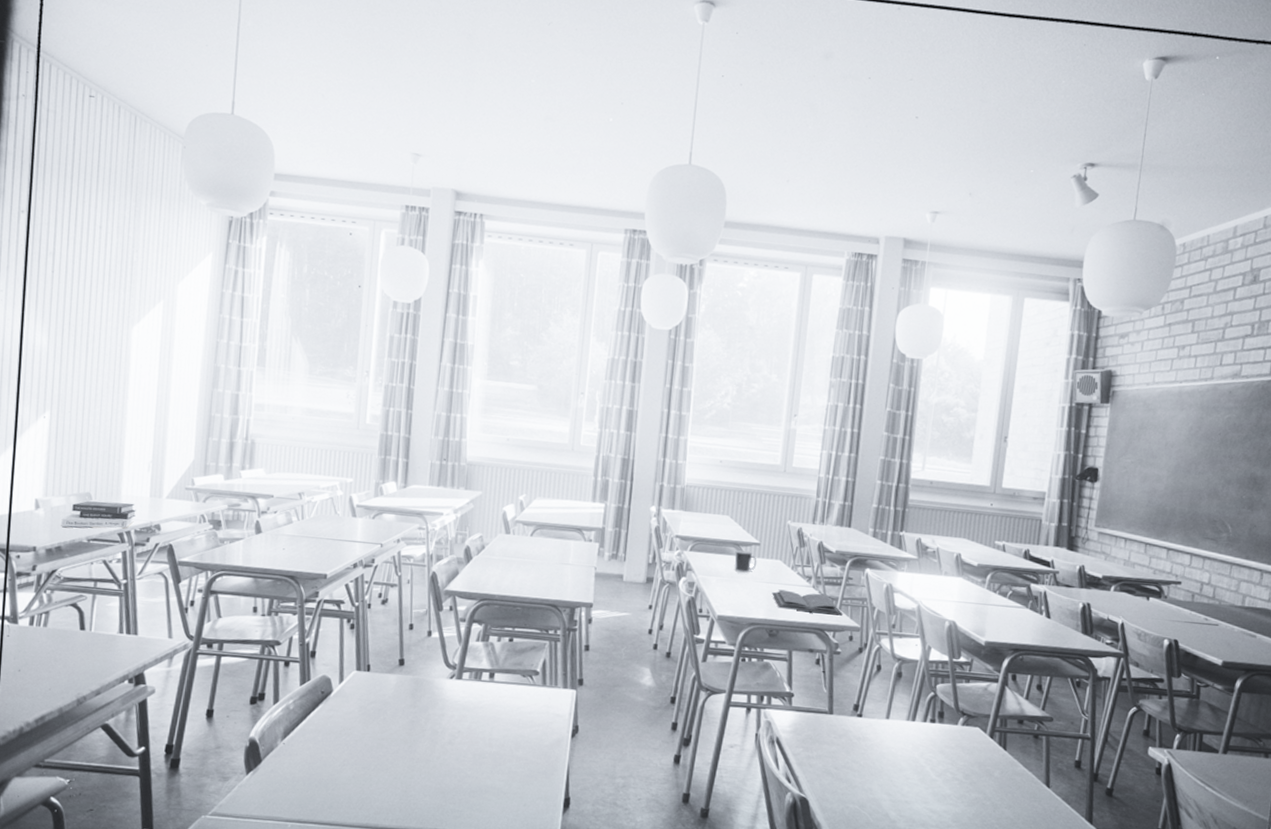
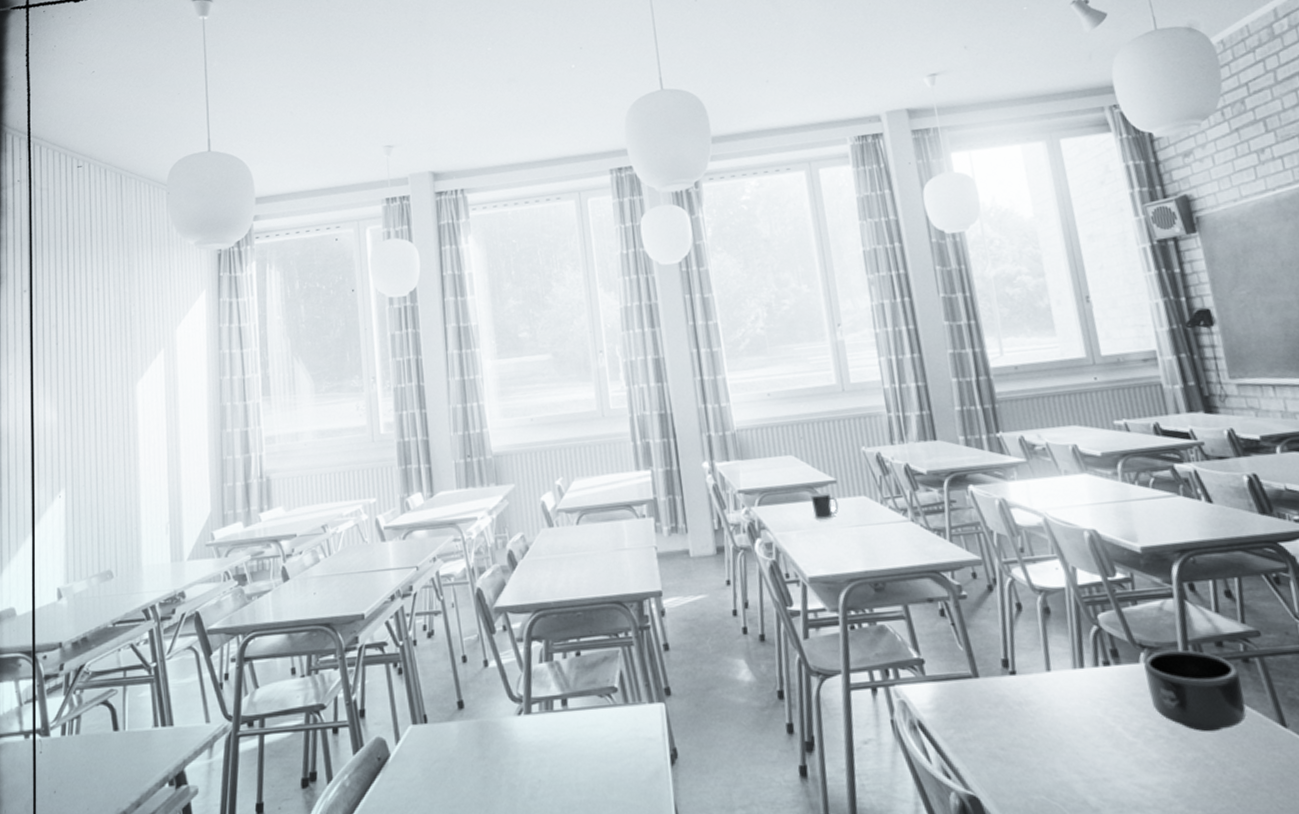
books: present [61,501,136,529] -> none [85,573,159,615]
diary: present [772,589,843,616] -> none [865,526,957,555]
mug: none [957,719,1029,782] -> present [1144,649,1247,732]

